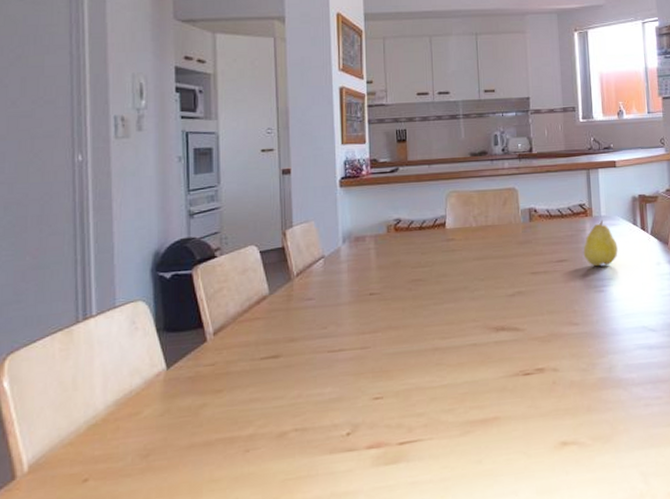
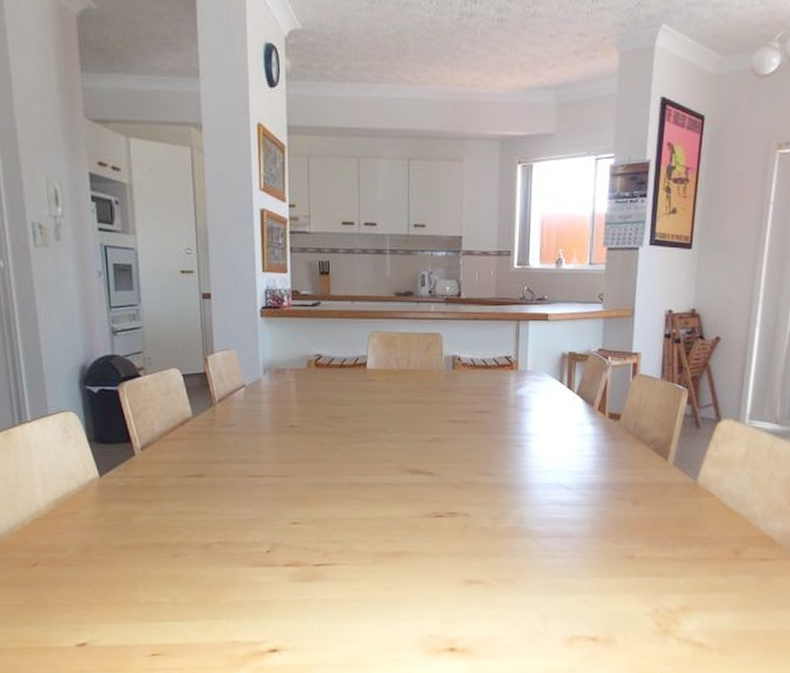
fruit: present [583,219,618,267] -> none [505,374,541,421]

